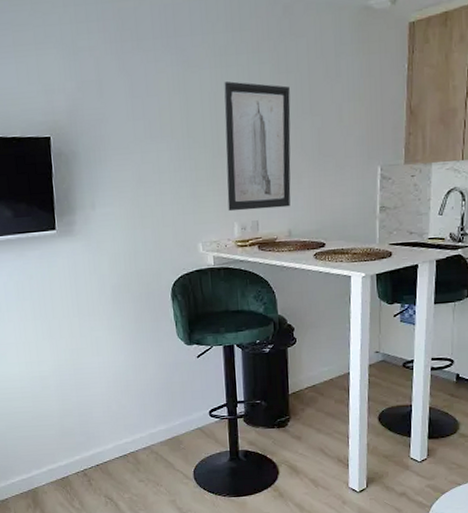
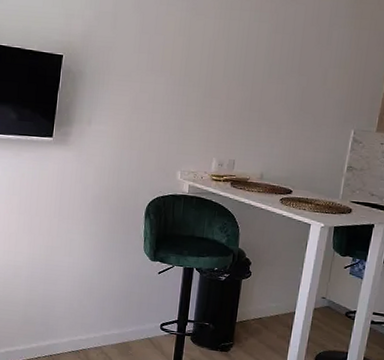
wall art: present [224,81,291,212] -> none [210,33,283,153]

